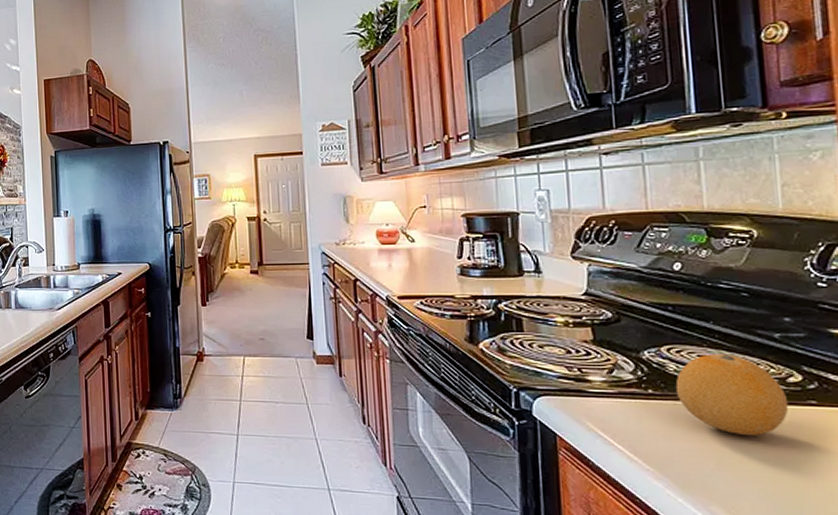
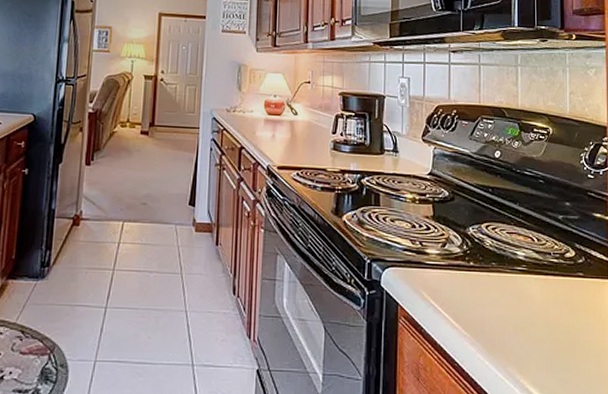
fruit: present [675,354,789,435] -> none [490,231,565,303]

